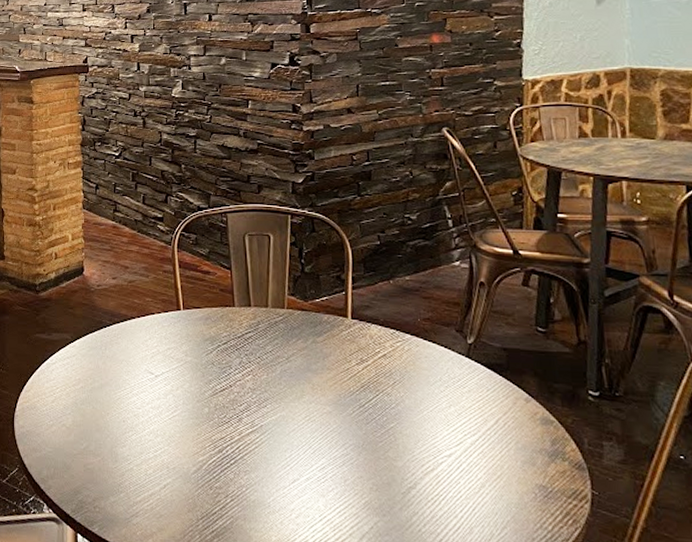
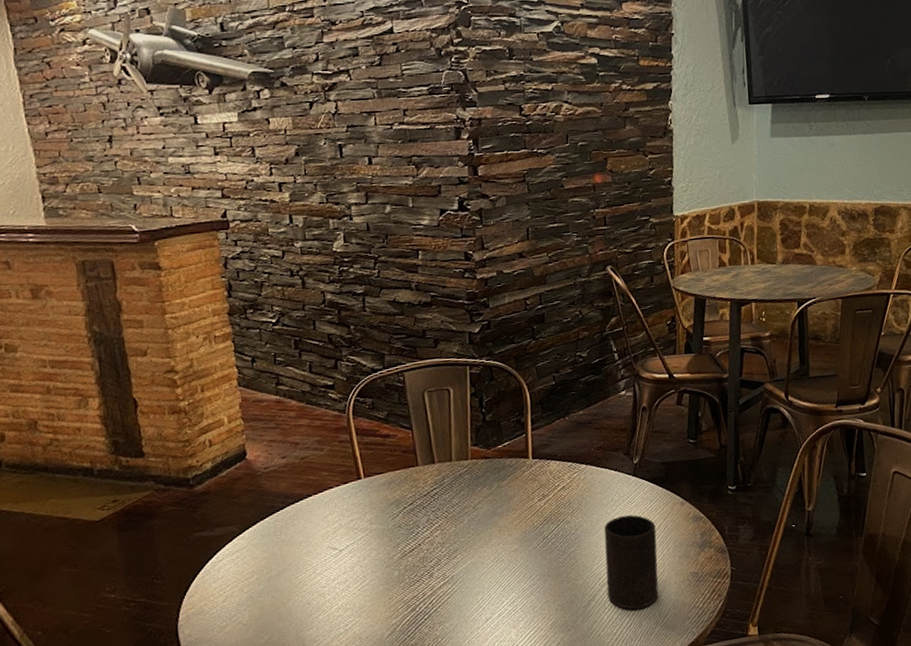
cup: none [429,400,495,512] -> present [604,515,659,610]

